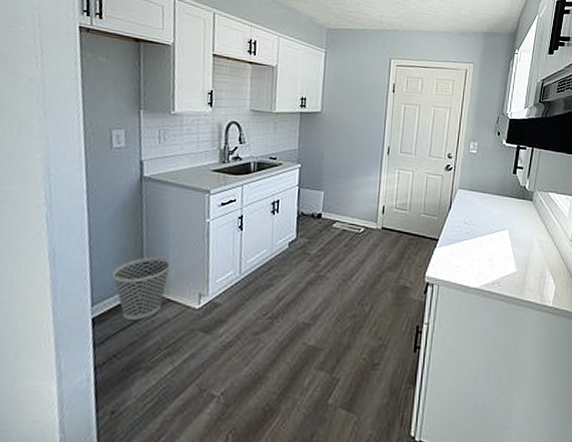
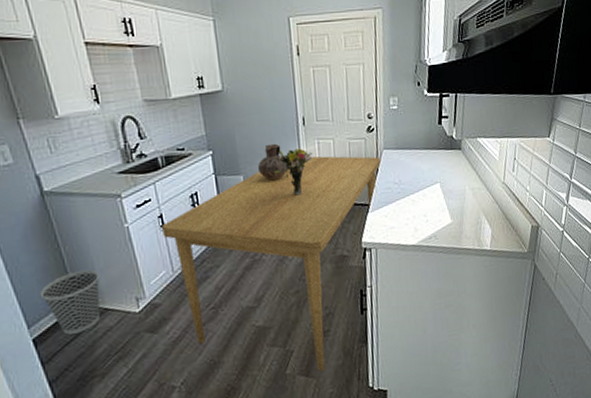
dining table: none [239,184,454,409] -> present [162,156,381,372]
ceramic jug: none [338,166,366,201] -> present [257,143,288,181]
bouquet: none [352,173,391,219] -> present [273,148,312,196]

